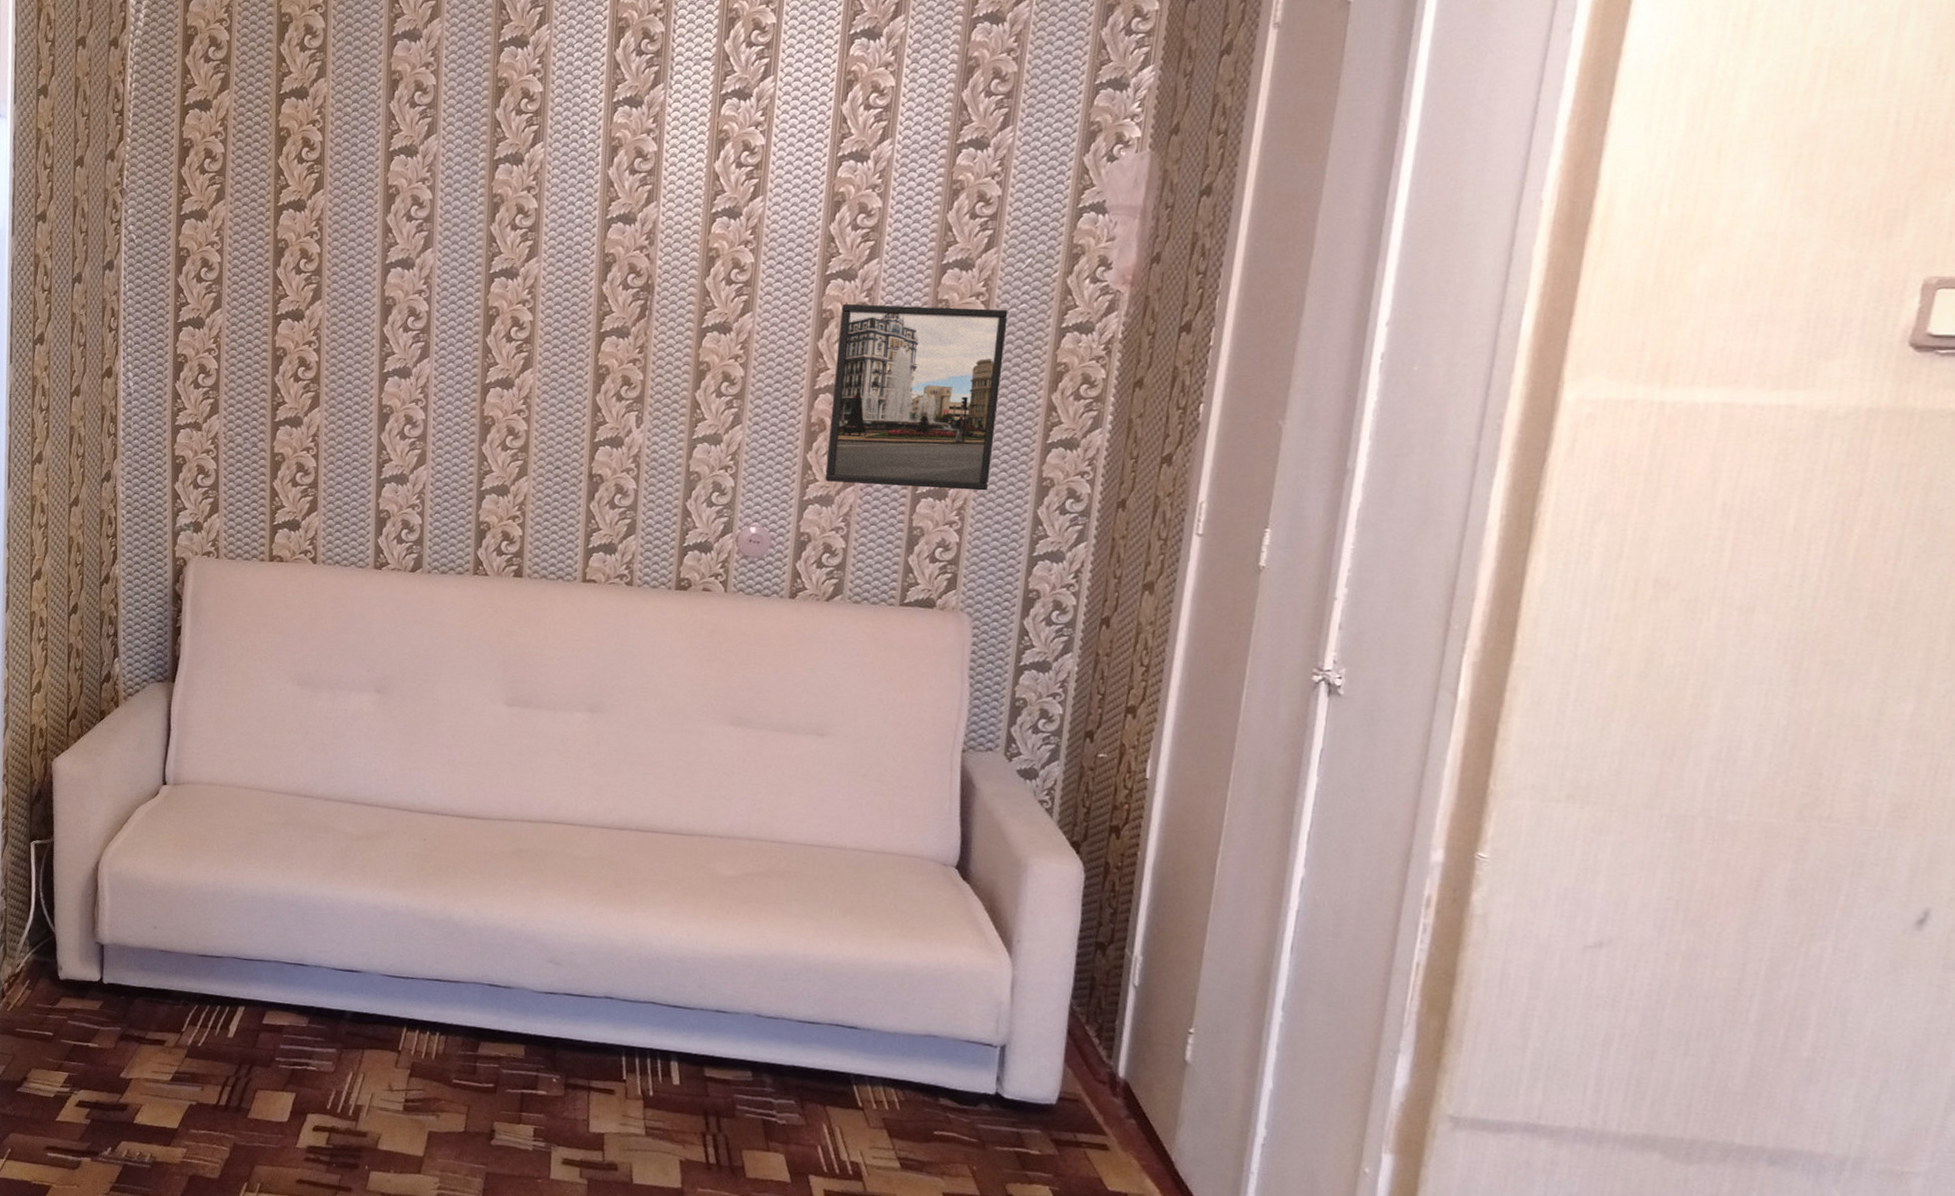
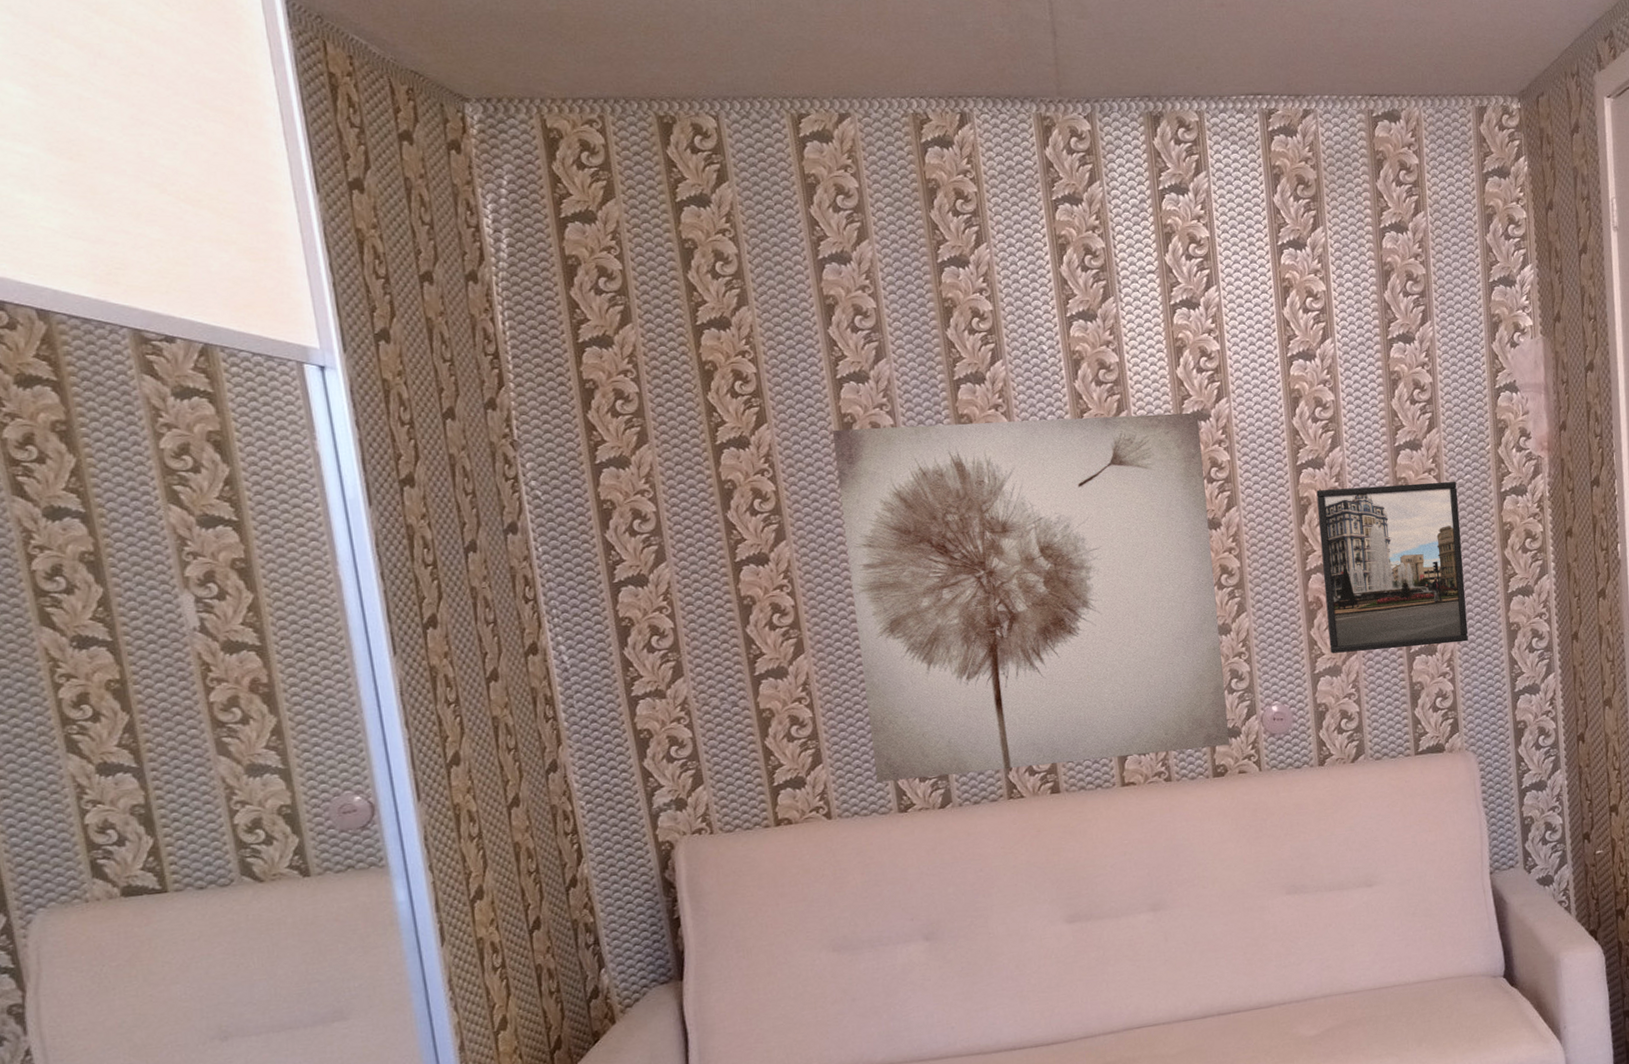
wall art: none [360,200,729,560] -> present [832,412,1230,782]

